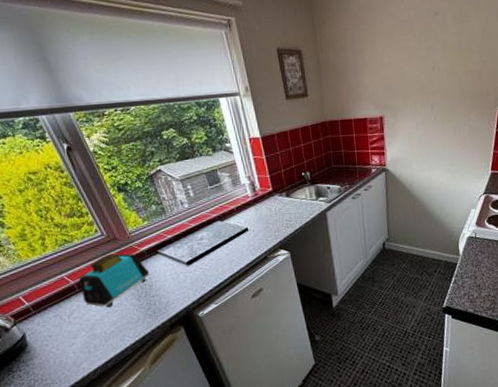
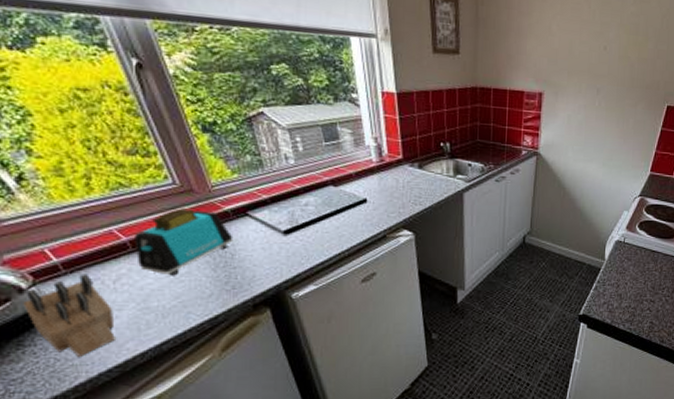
knife block: none [9,312,75,377] -> present [23,274,117,357]

